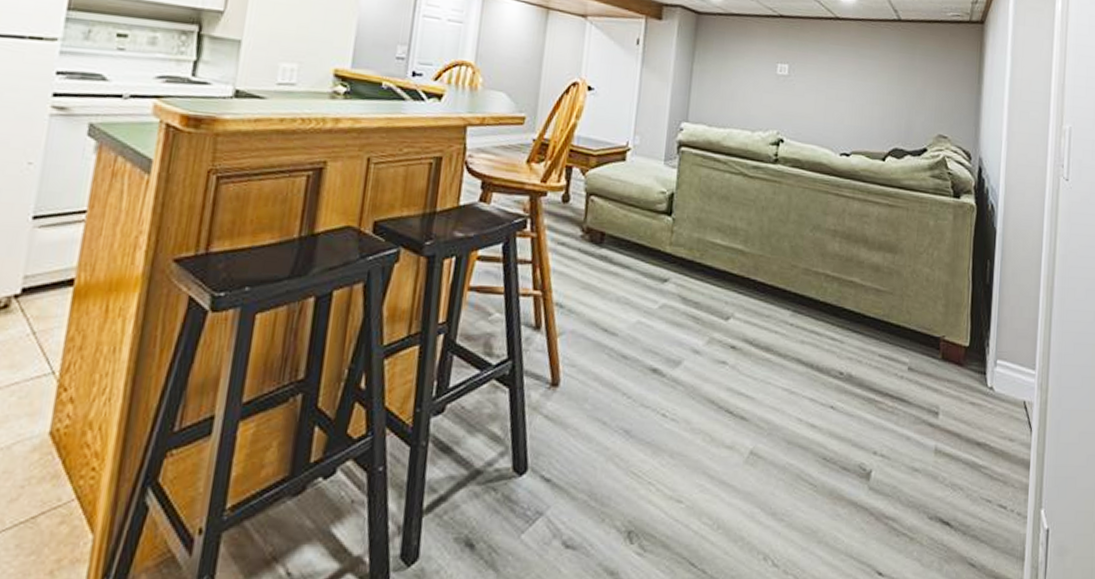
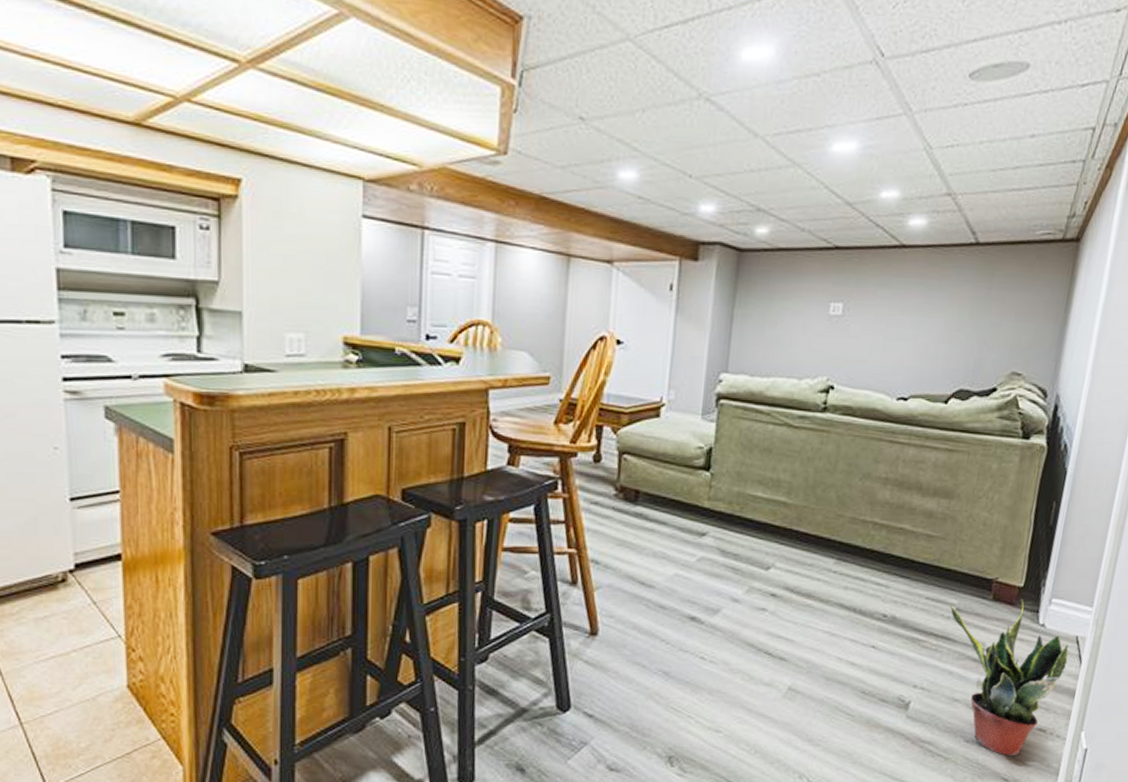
potted plant: none [902,360,1019,536] -> present [949,599,1069,756]

